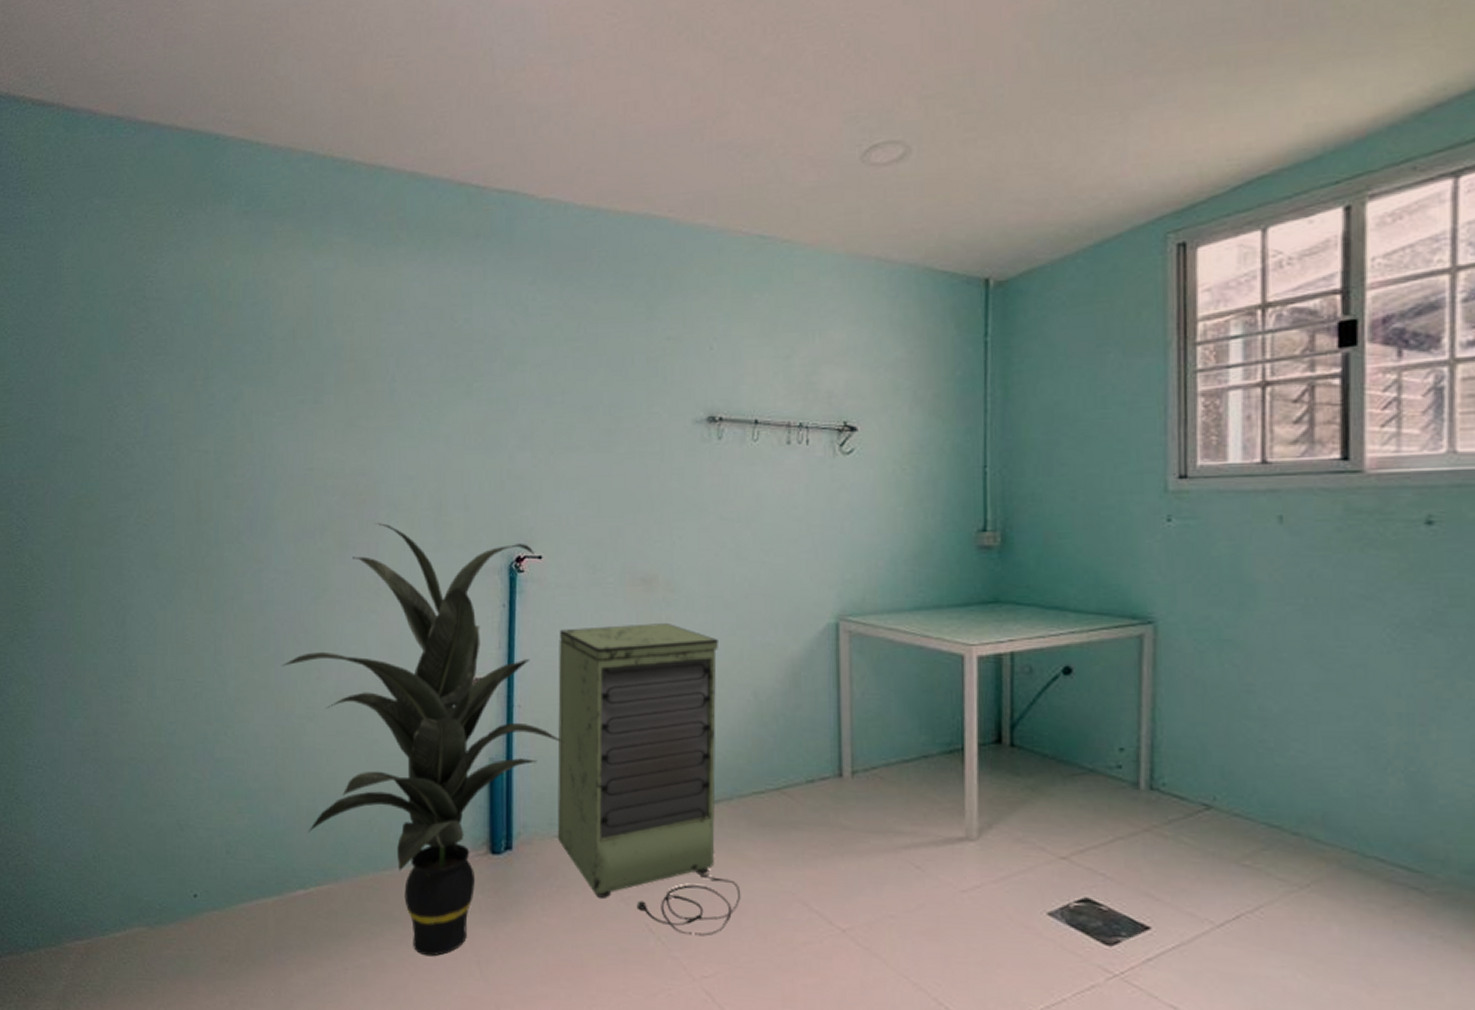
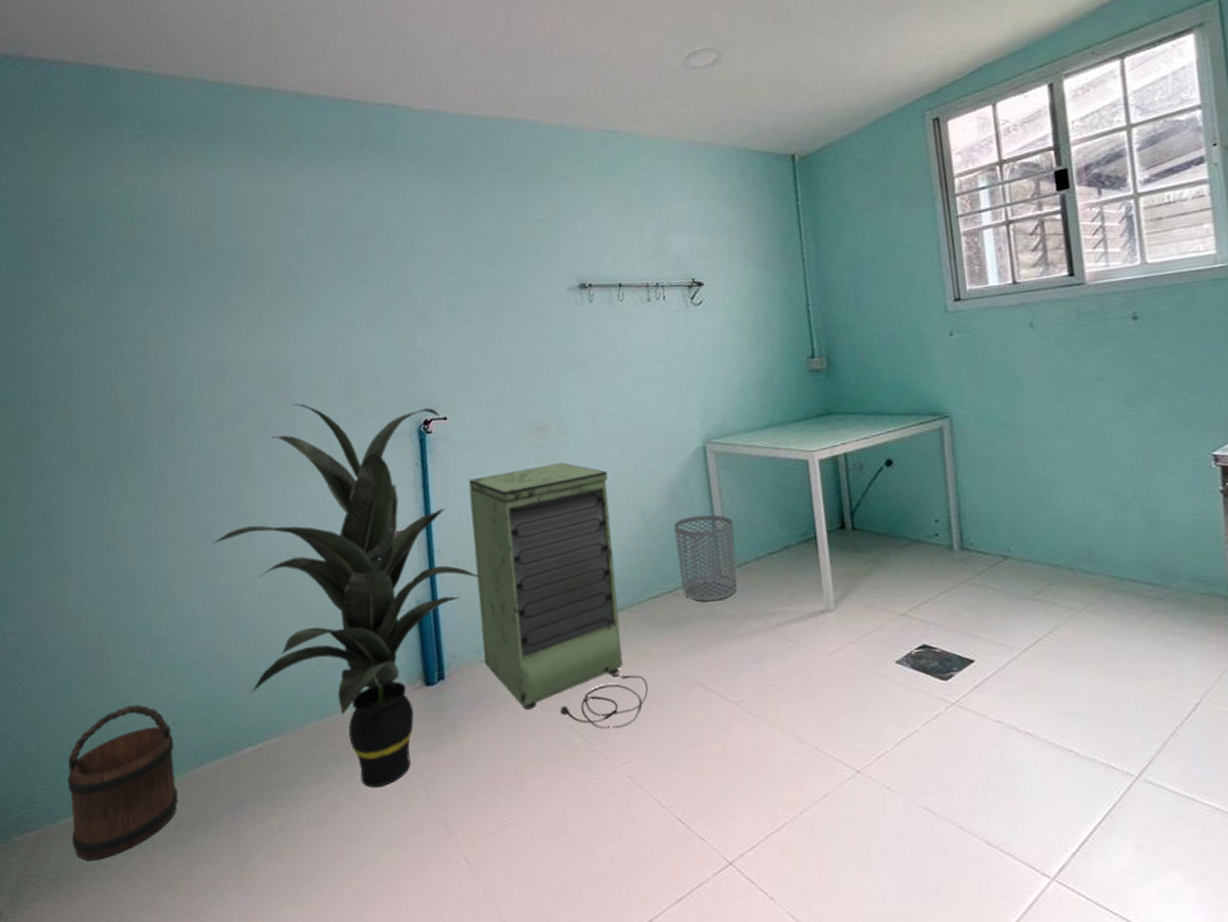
bucket: none [120,826,225,981] -> present [67,705,178,861]
waste bin: none [791,704,863,808] -> present [673,514,737,602]

